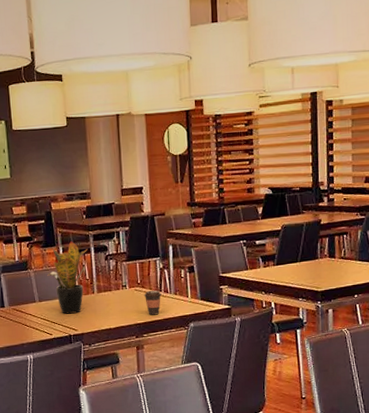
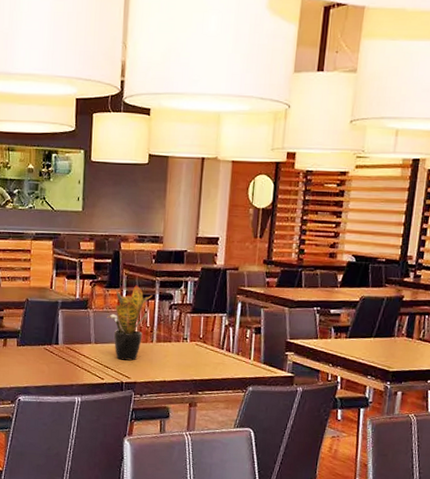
coffee cup: present [143,290,162,315] -> none [204,347,223,374]

